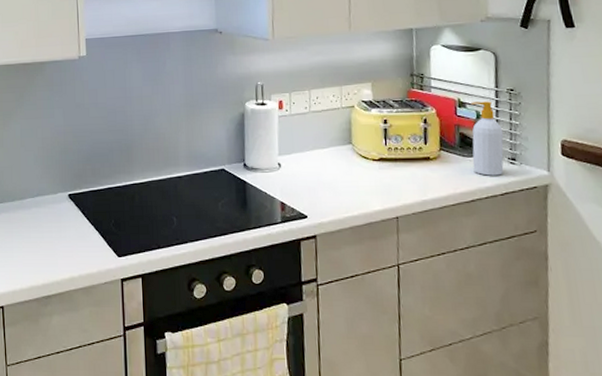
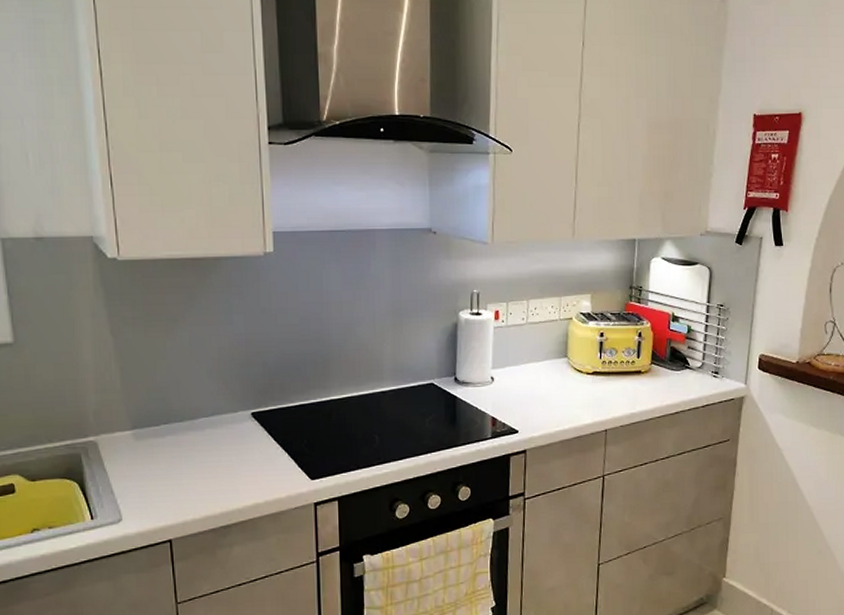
soap bottle: present [471,101,504,176] -> none [680,316,710,389]

